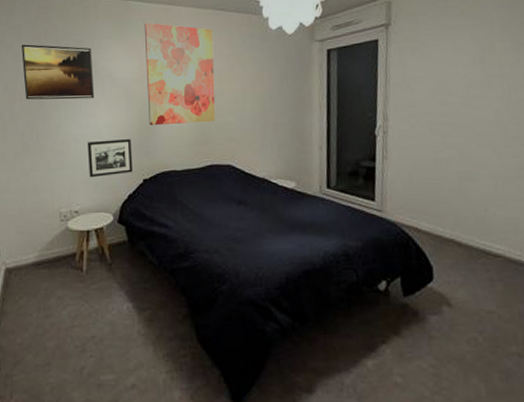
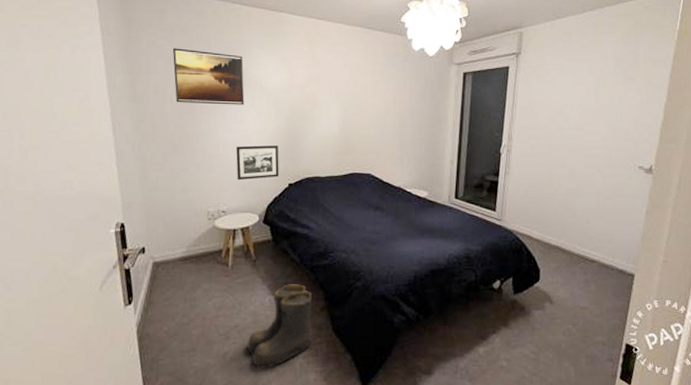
boots: none [104,289,176,387] -> present [246,284,313,370]
wall art: present [144,22,216,126] -> none [295,35,360,134]

